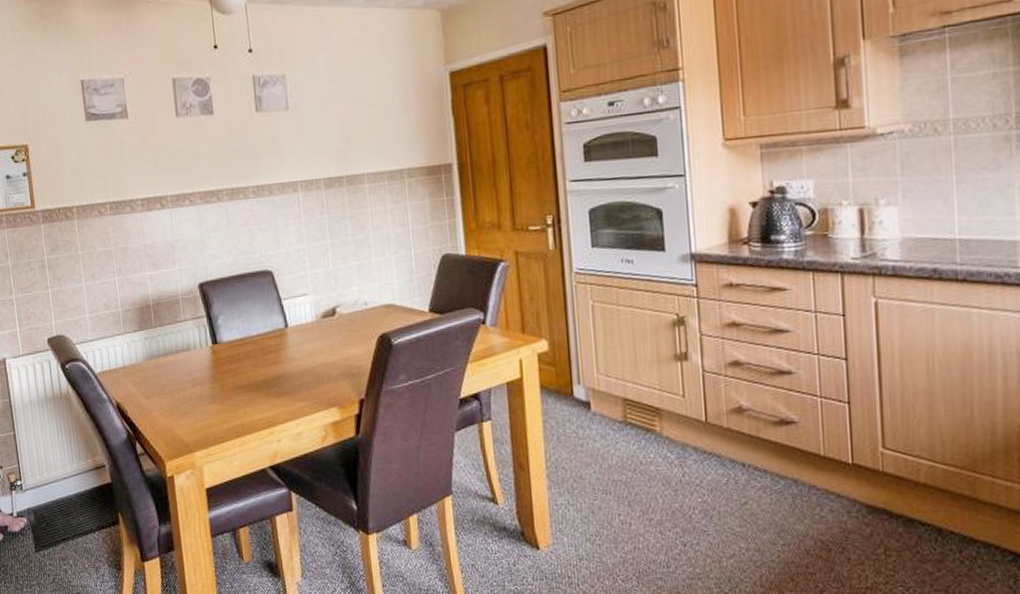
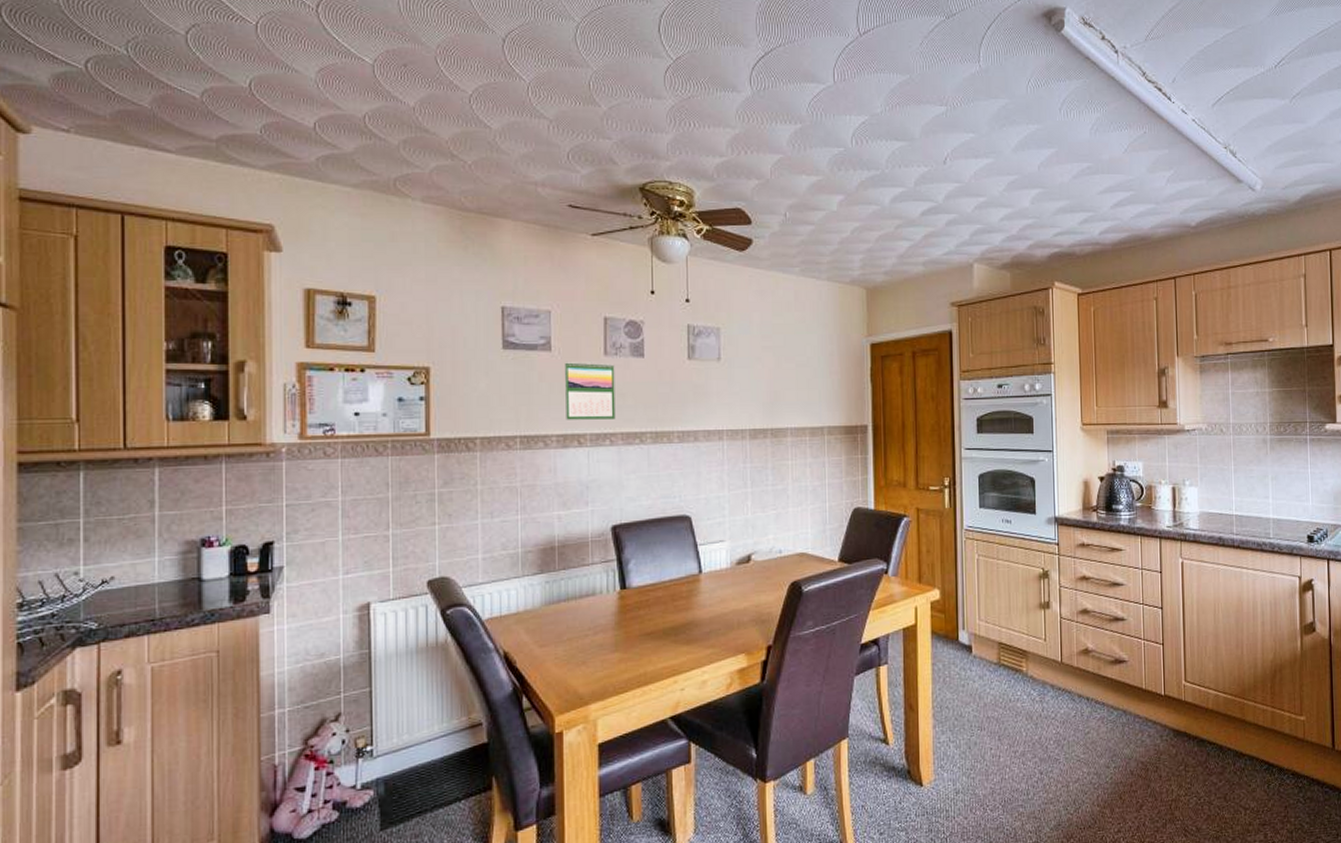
calendar: none [140,124,192,184] -> present [564,361,616,420]

